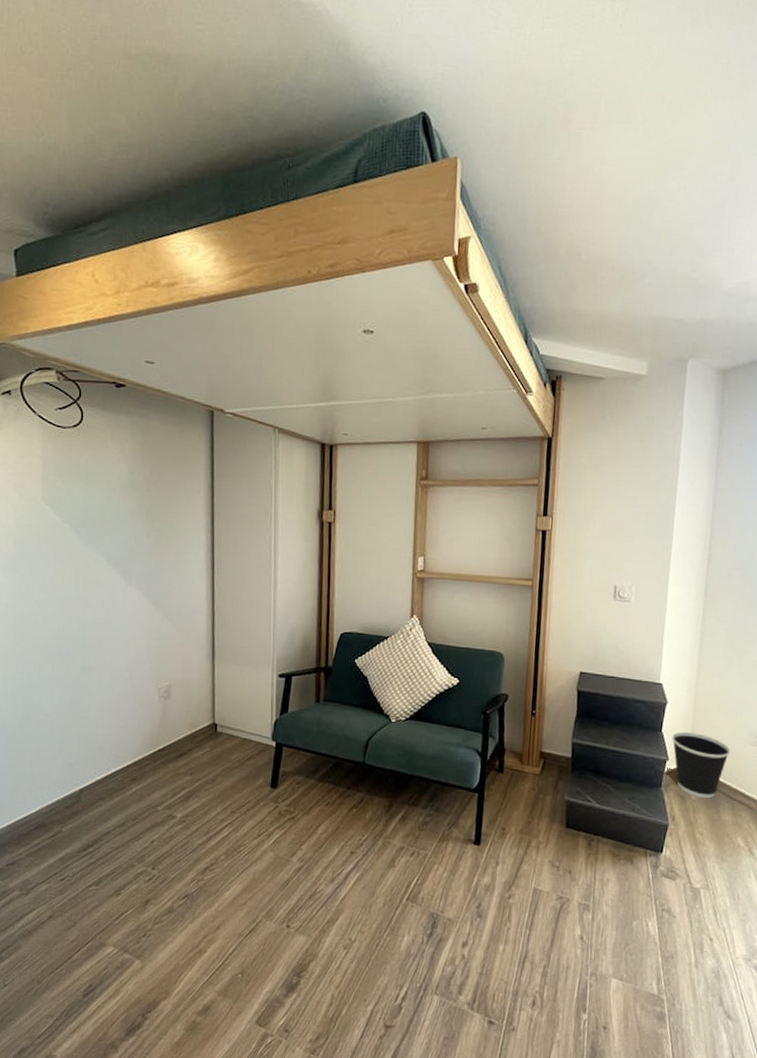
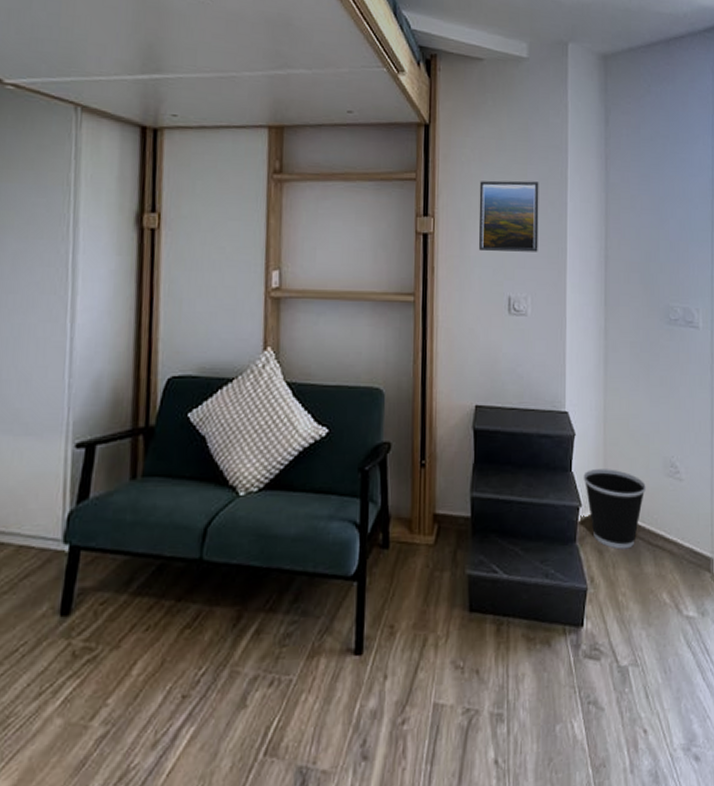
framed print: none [590,486,650,549] -> present [478,180,539,252]

